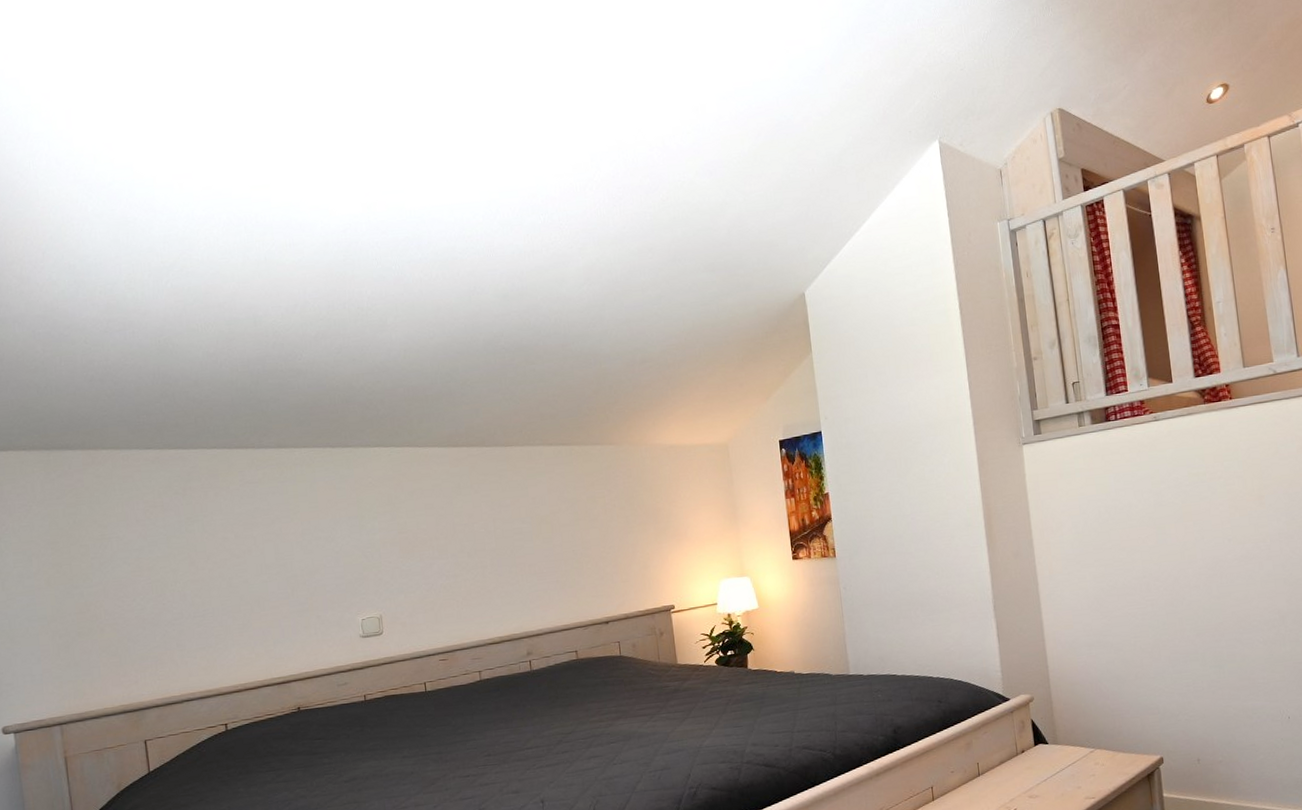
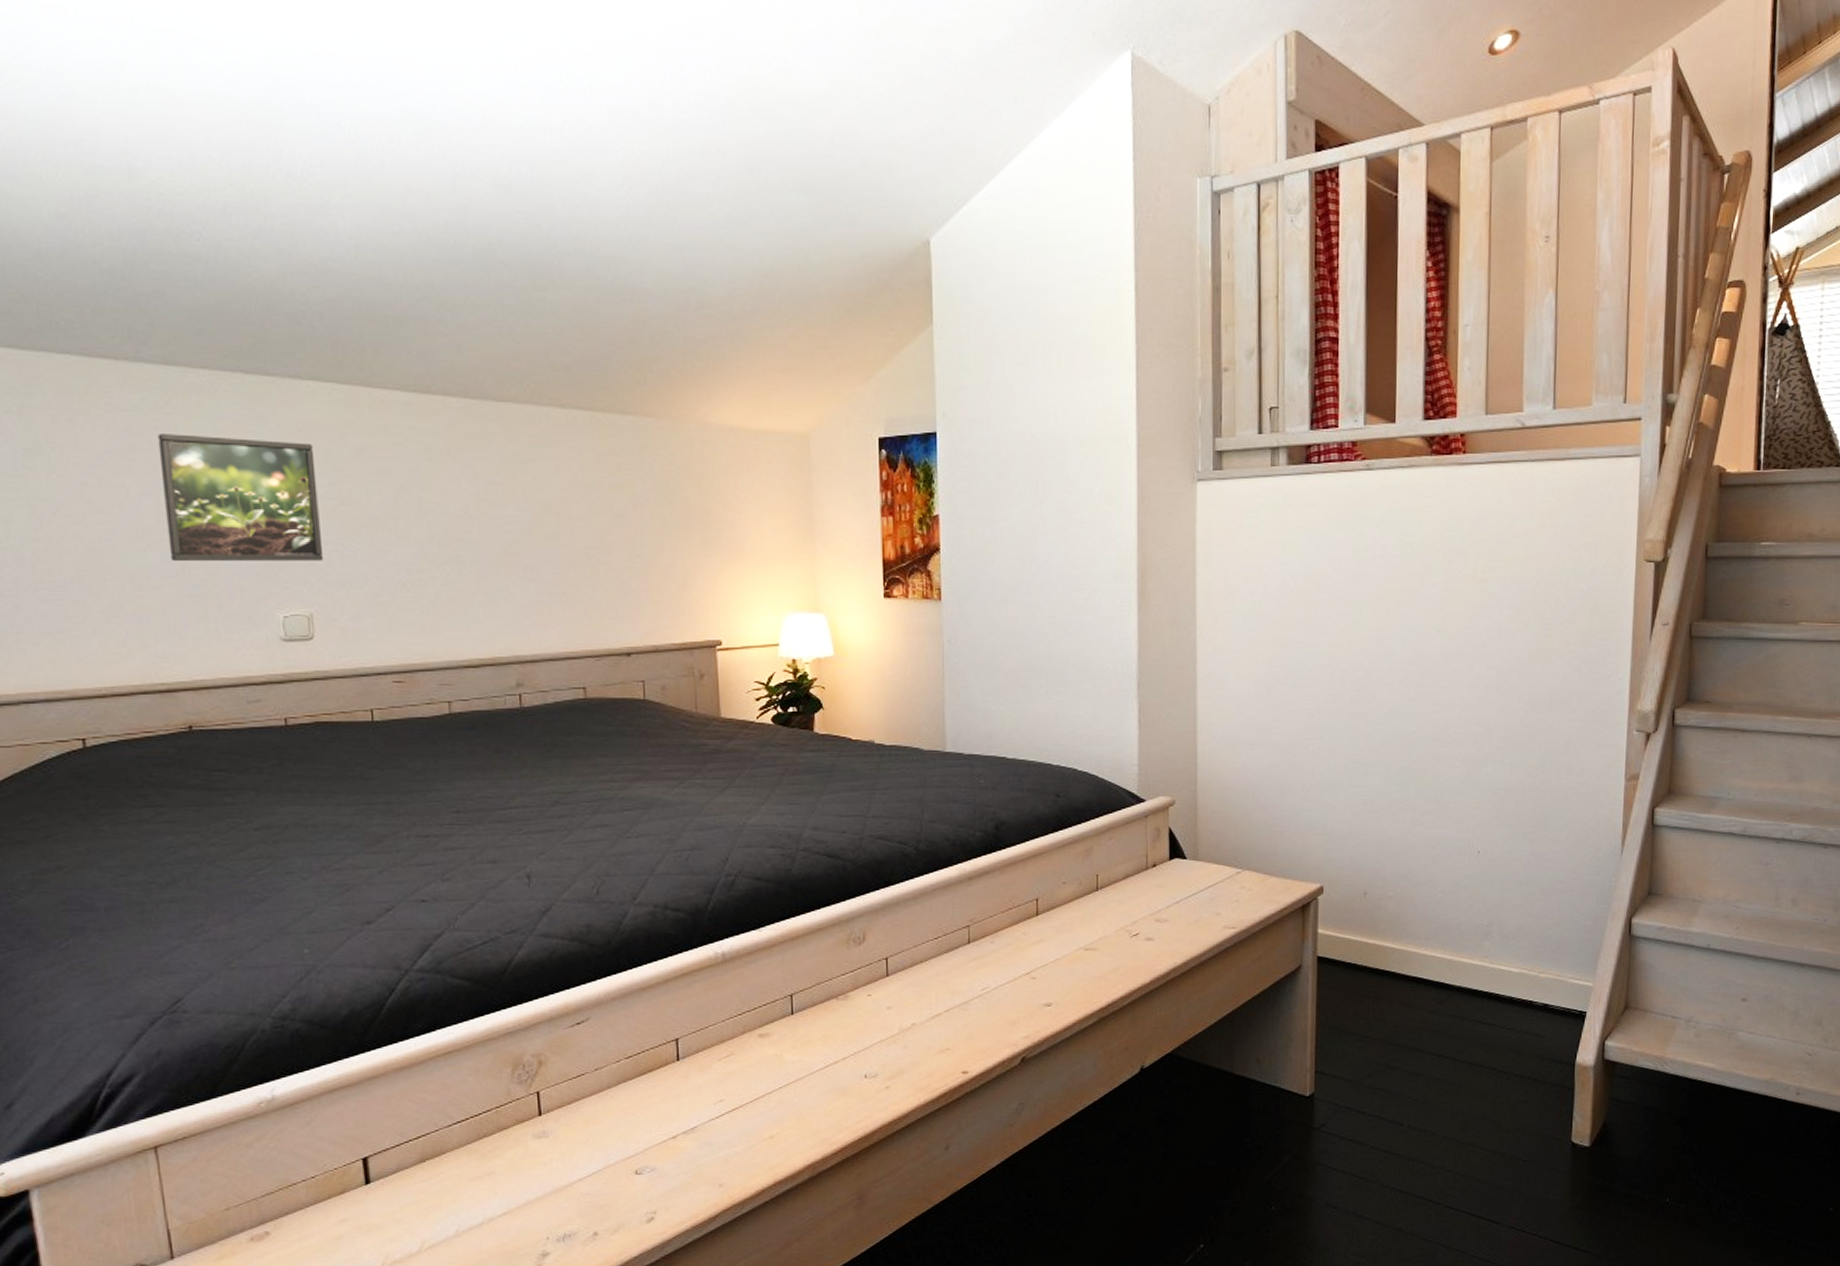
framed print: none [274,492,389,587] -> present [157,434,324,561]

